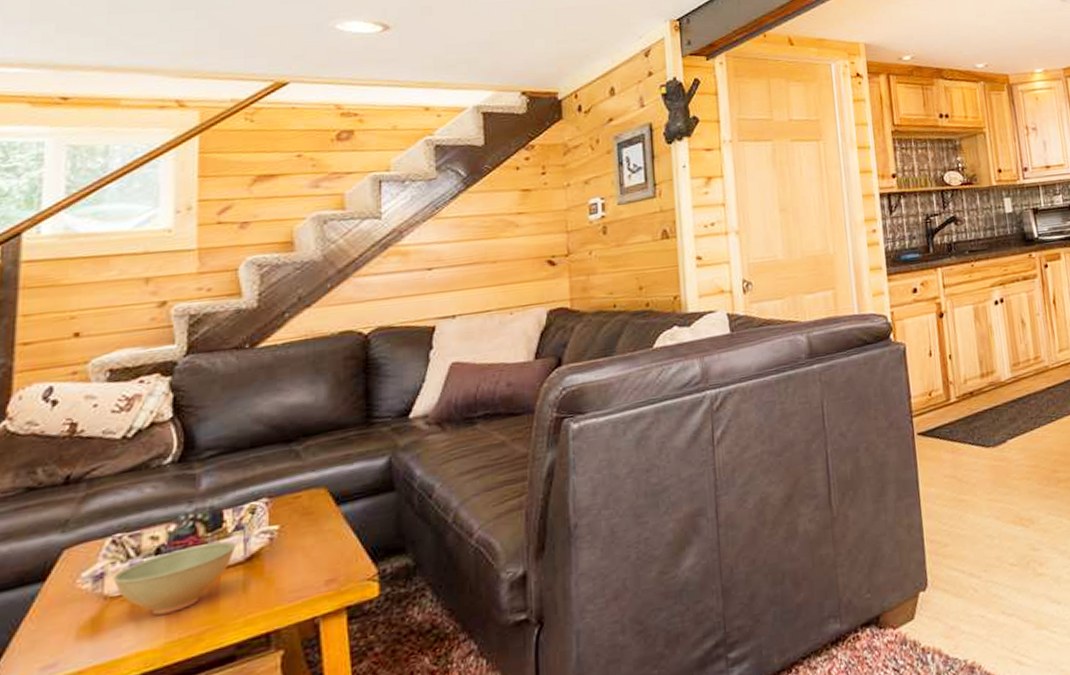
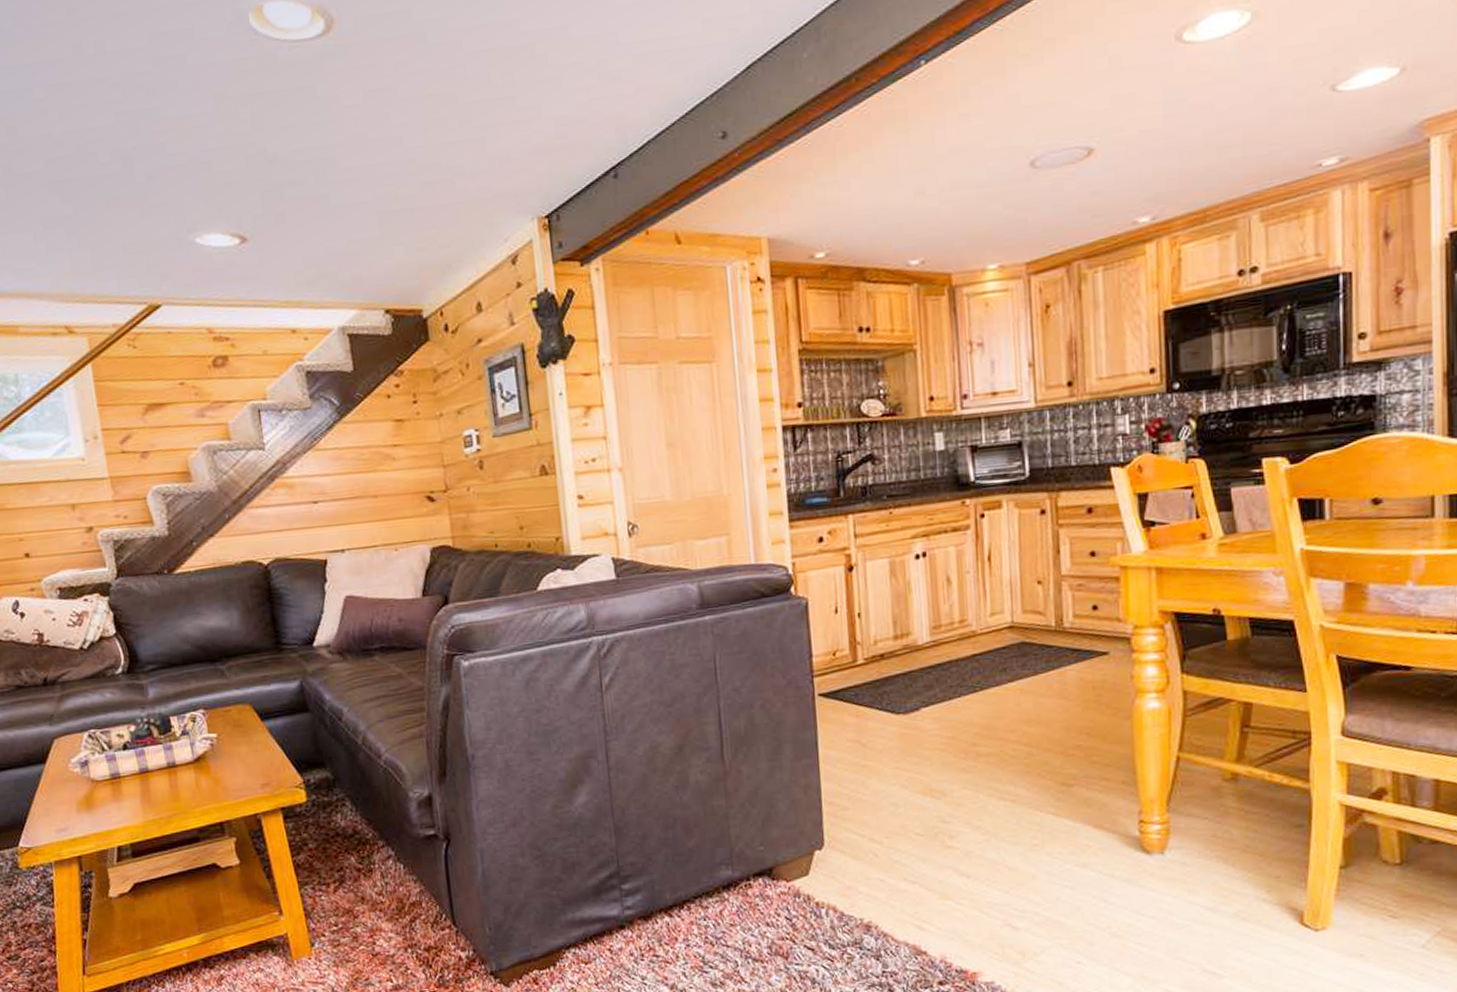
bowl: present [112,541,237,616] -> none [94,743,185,799]

